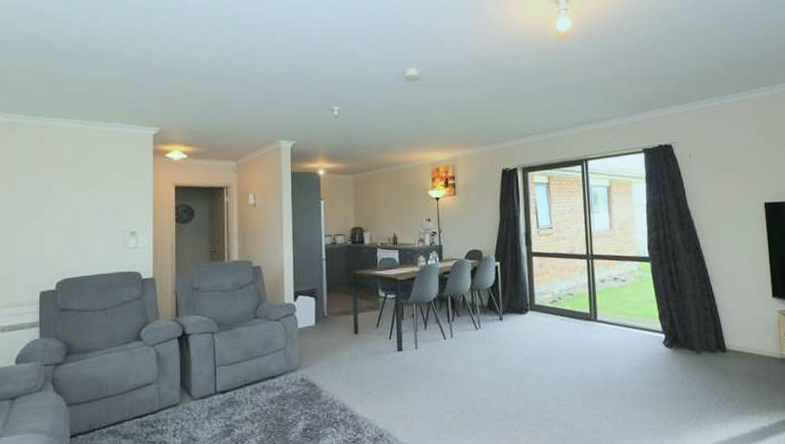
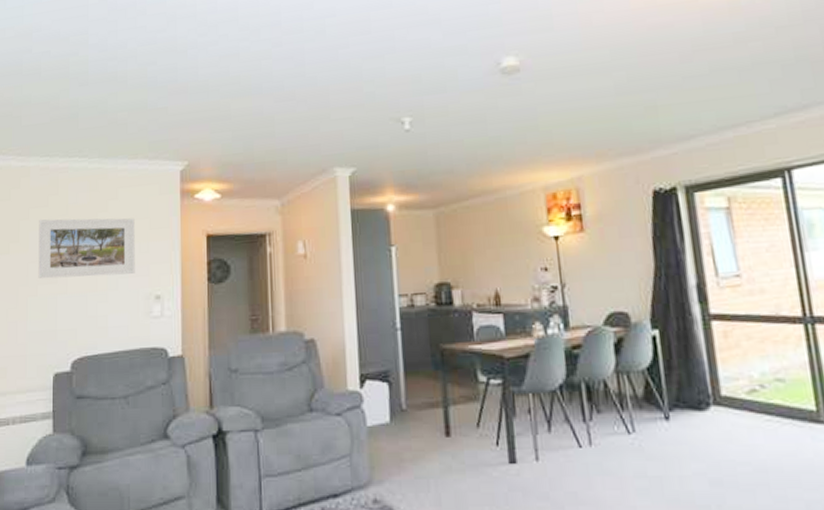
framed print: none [25,167,113,216] -> present [38,218,135,279]

